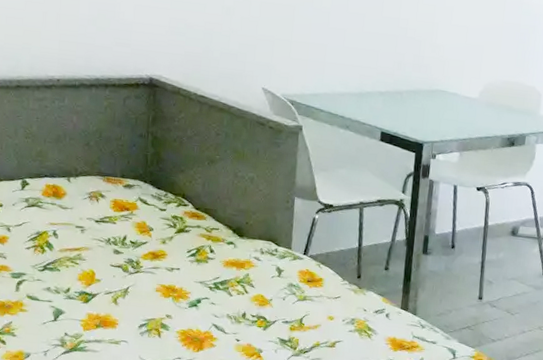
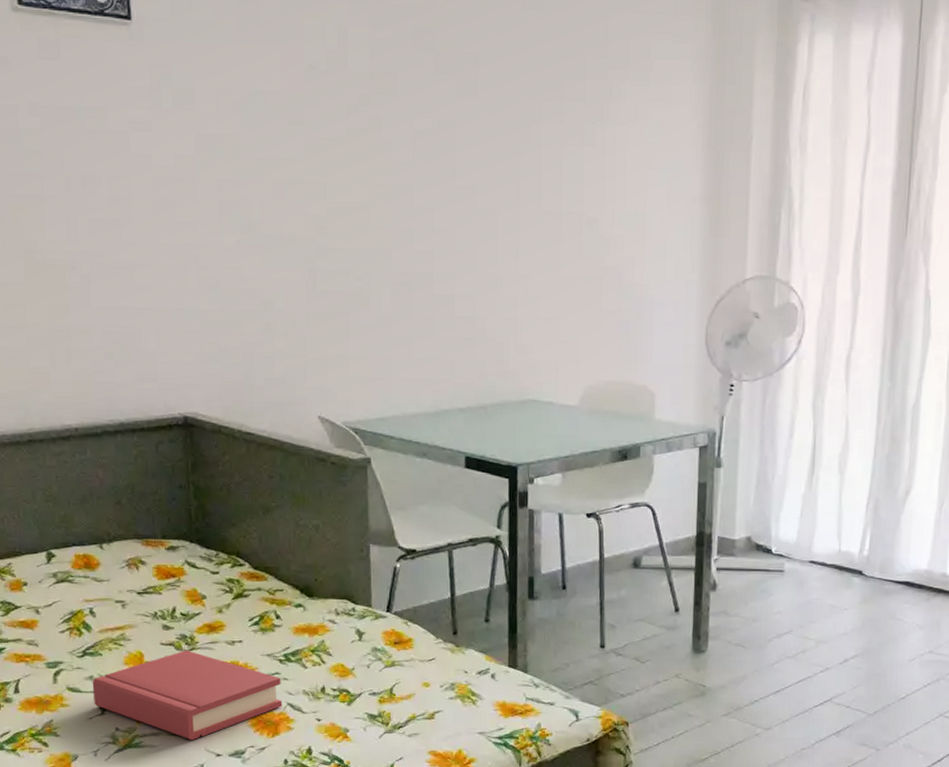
hardback book: none [48,272,209,349] -> present [92,649,283,741]

